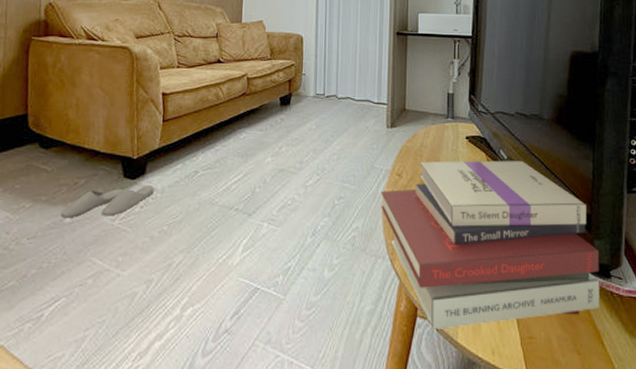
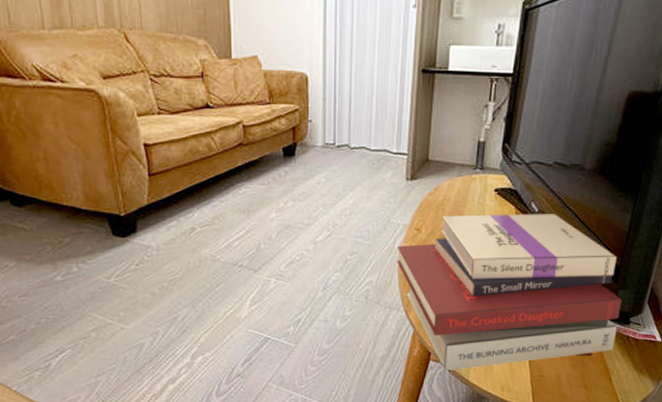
slippers: present [60,185,154,218] -> none [49,243,148,276]

